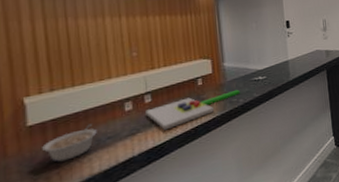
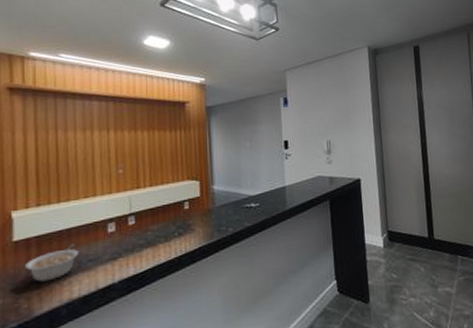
chopping board: present [146,89,240,131] -> none [129,216,229,257]

